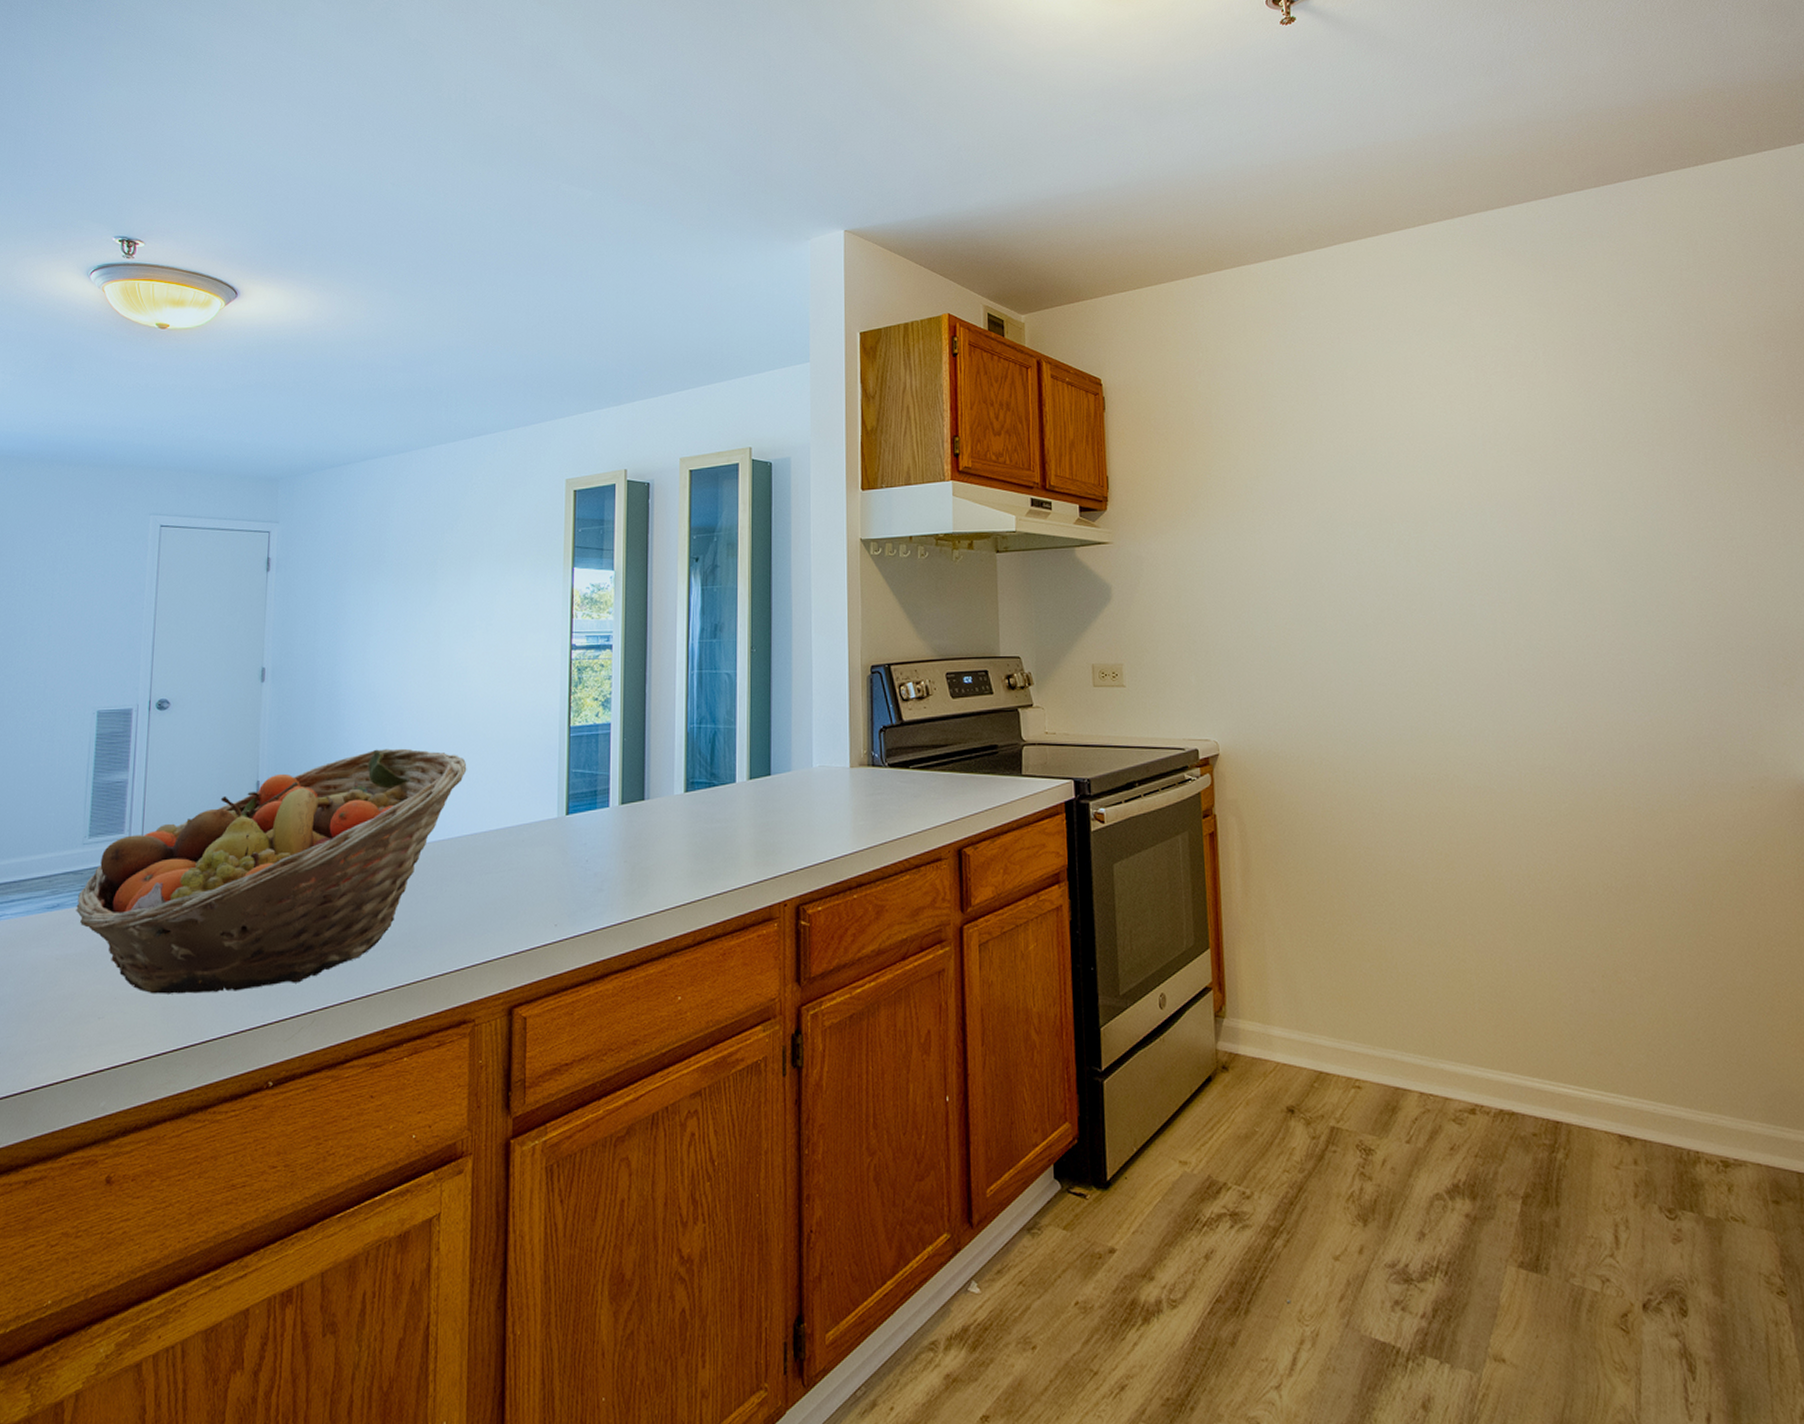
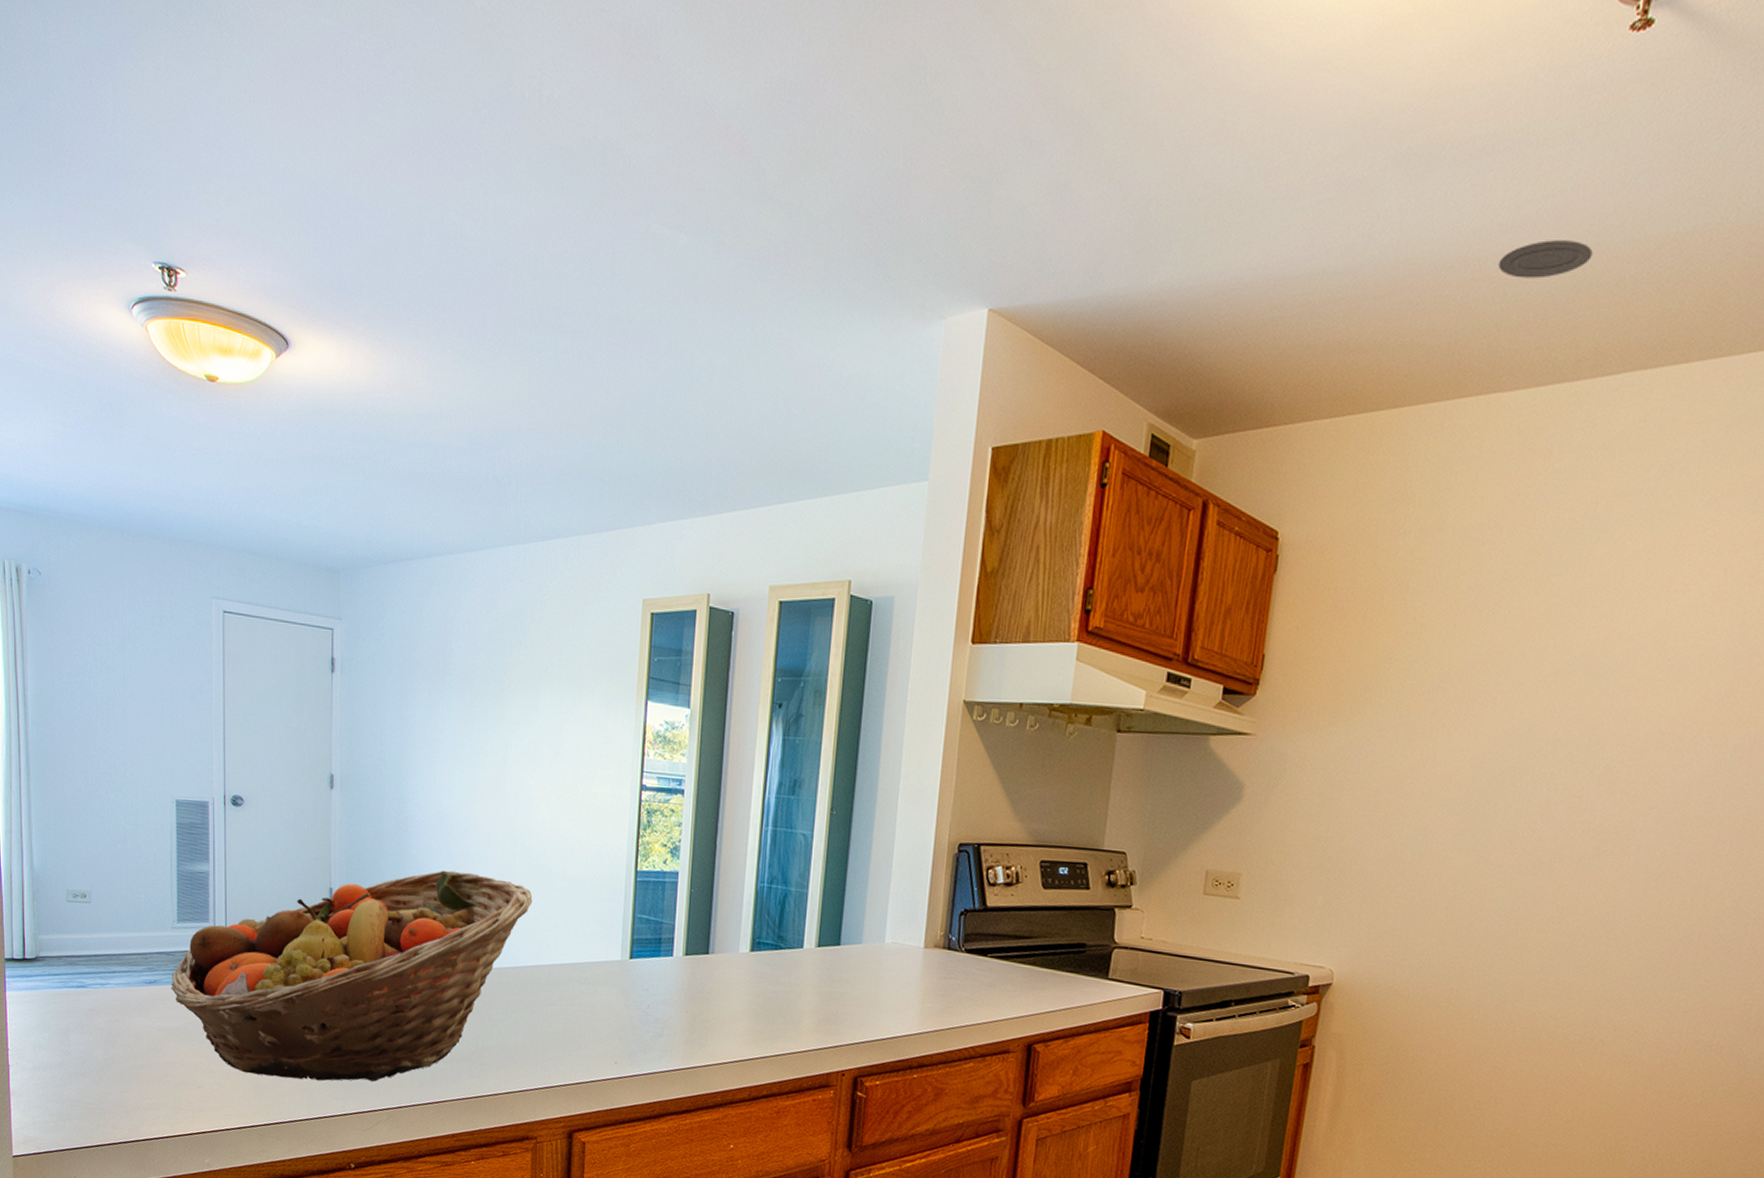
recessed light: none [1226,158,1292,186] -> present [1498,240,1593,279]

